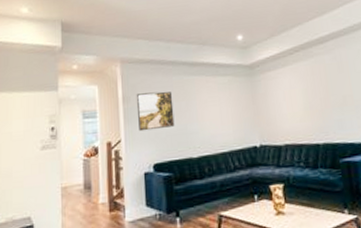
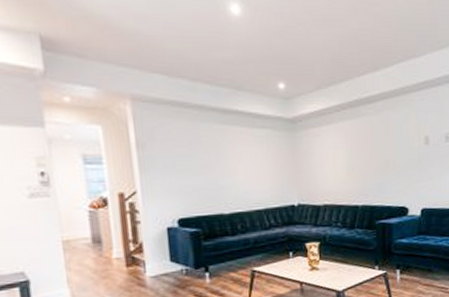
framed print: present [136,91,175,132] -> none [153,139,203,183]

